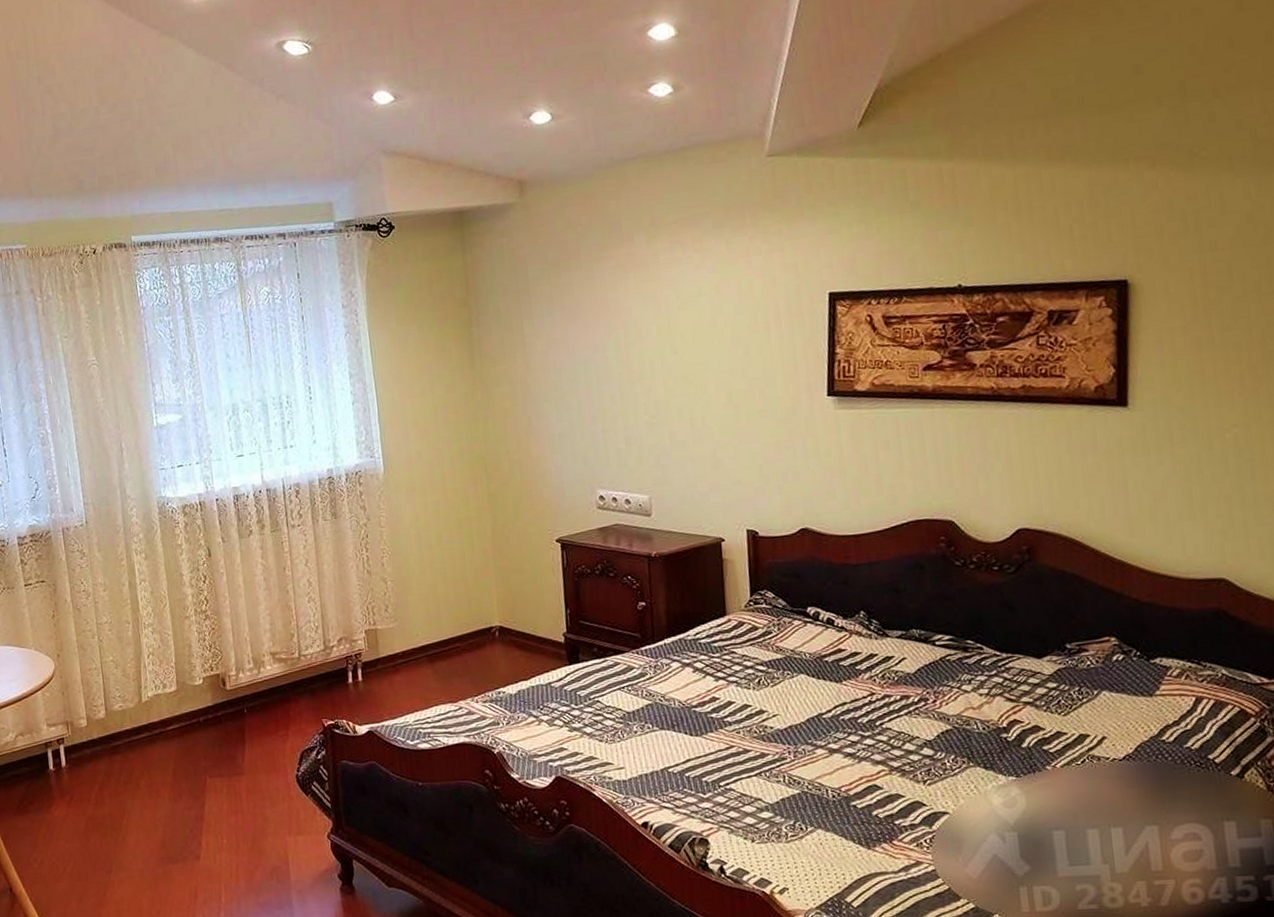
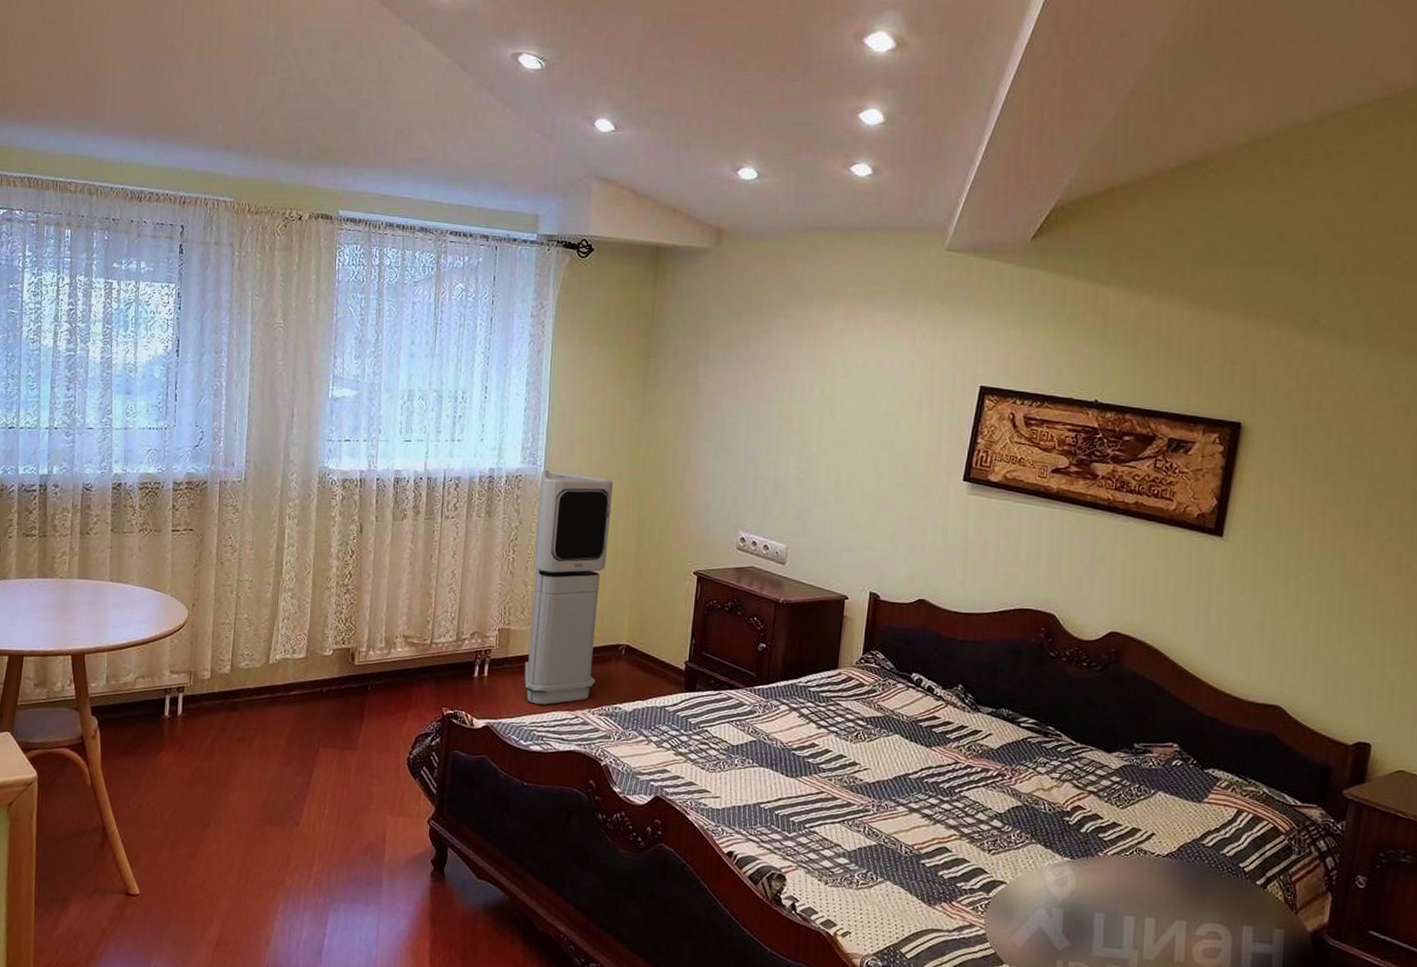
air purifier: none [380,458,474,701] -> present [524,470,614,705]

